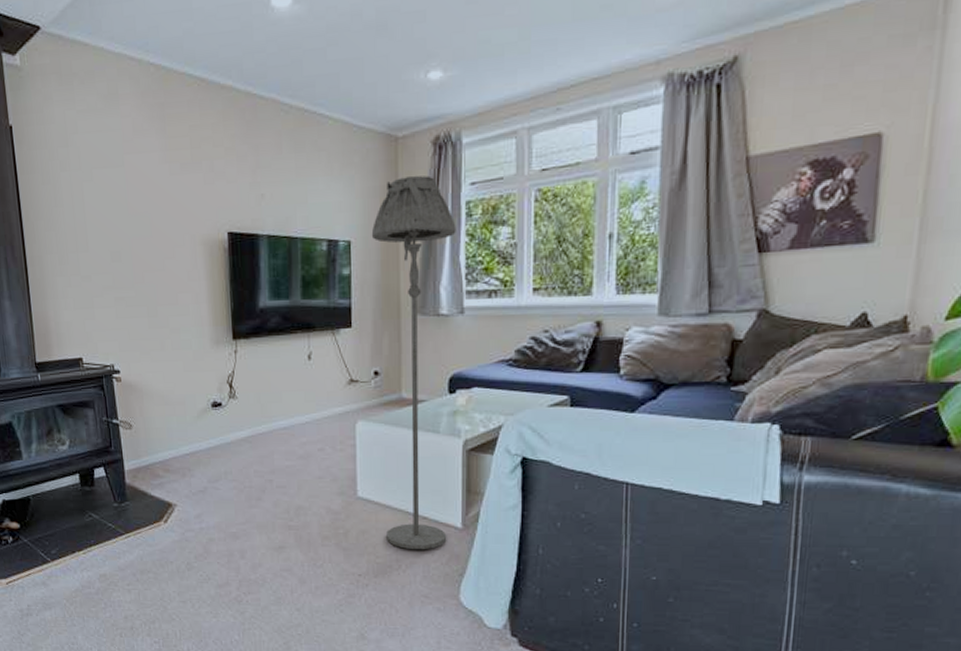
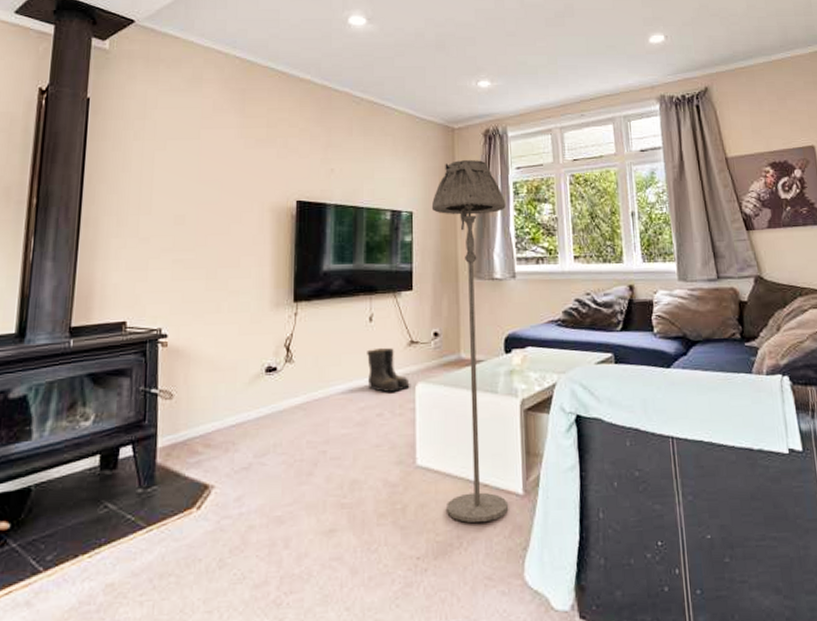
boots: none [307,385,351,429] -> present [367,347,411,392]

